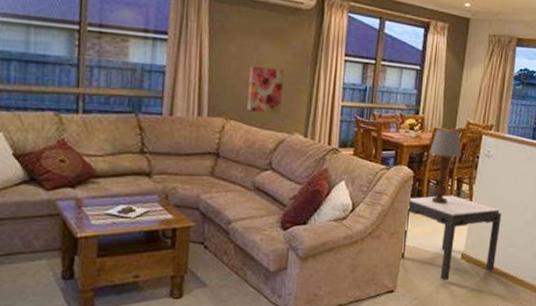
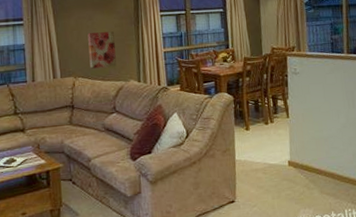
side table: present [399,195,502,280] -> none [234,111,321,187]
table lamp: present [430,129,462,204] -> none [244,56,272,121]

